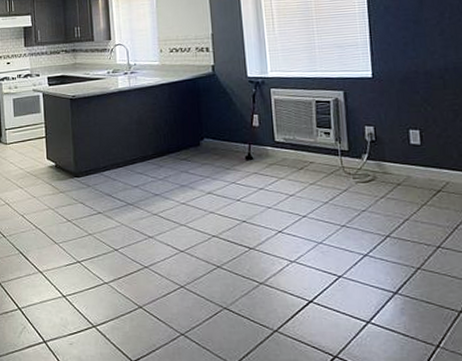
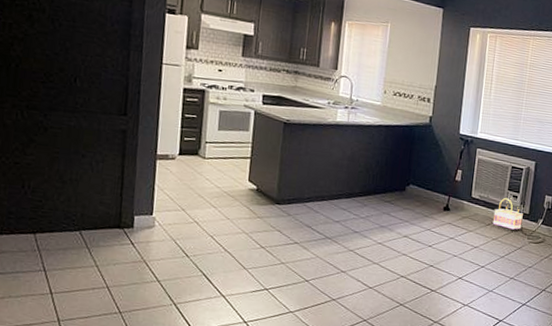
basket: none [304,135,343,171] -> present [492,197,523,230]

